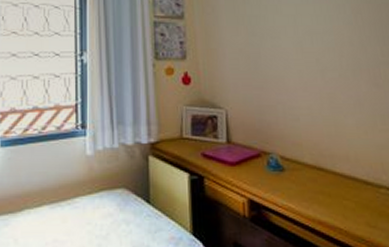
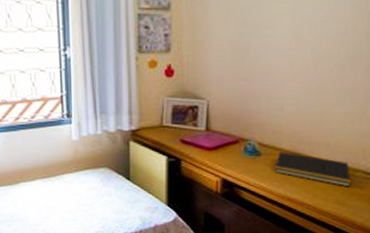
notepad: none [300,166,378,206] -> present [275,151,351,187]

